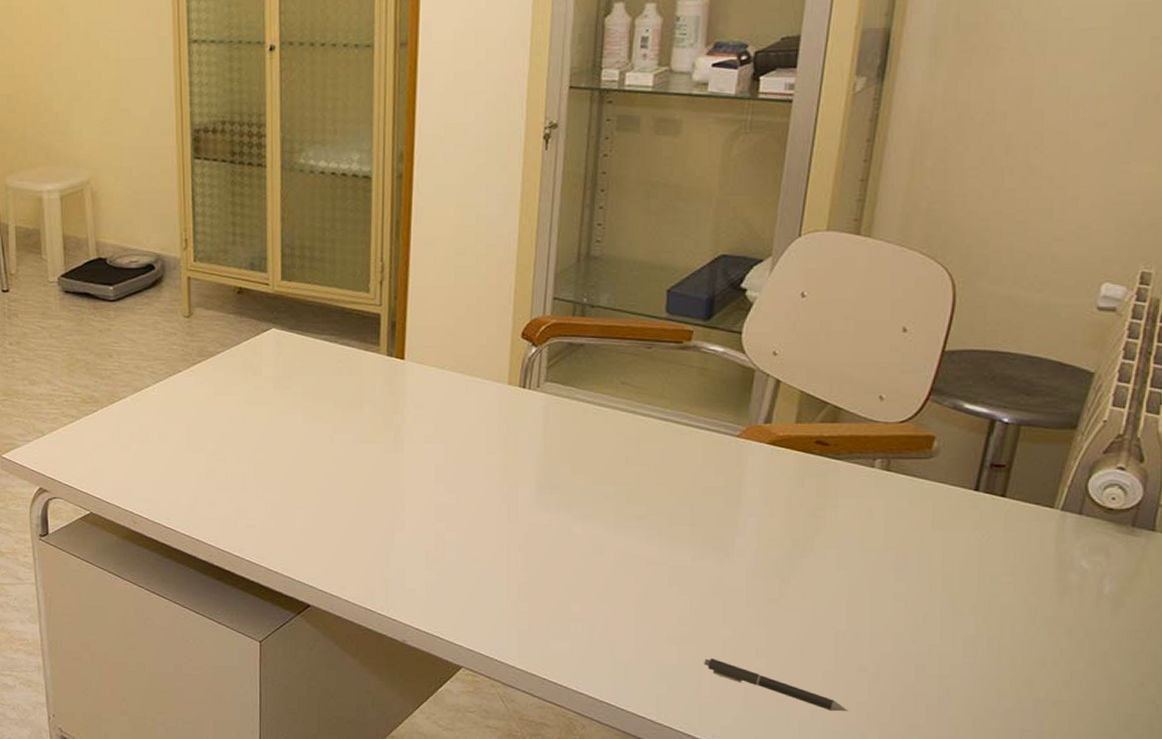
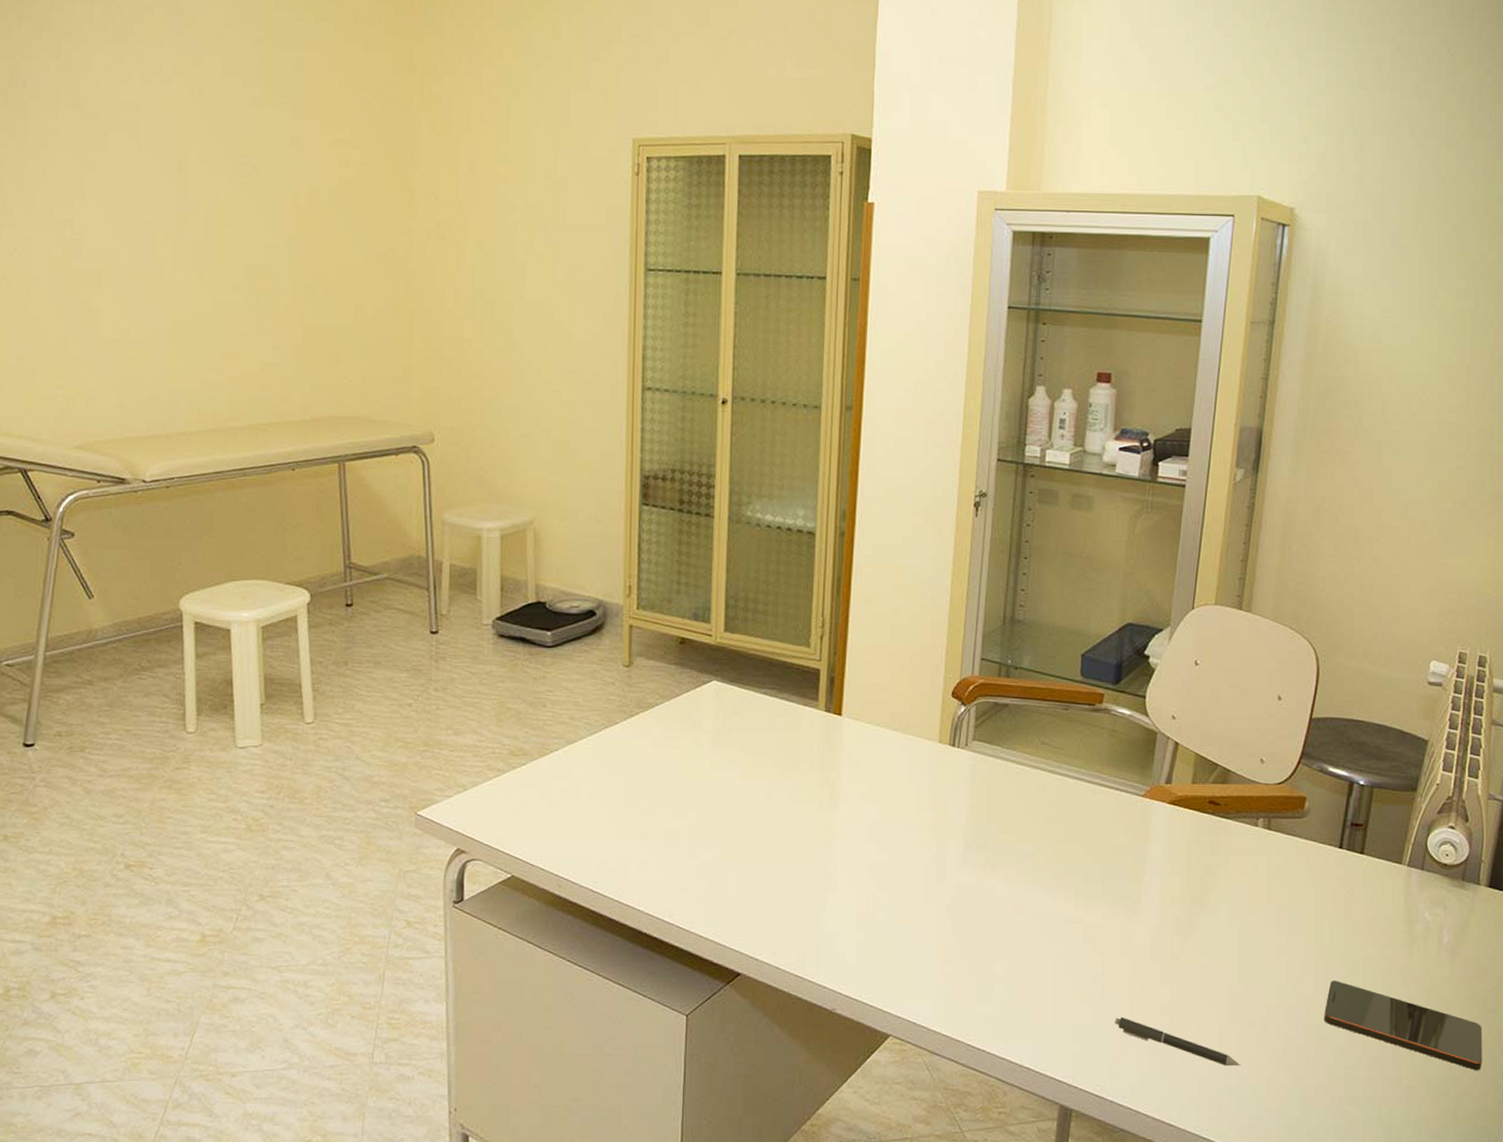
phone: none [949,629,1151,728] -> present [1323,981,1483,1070]

